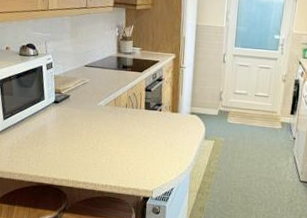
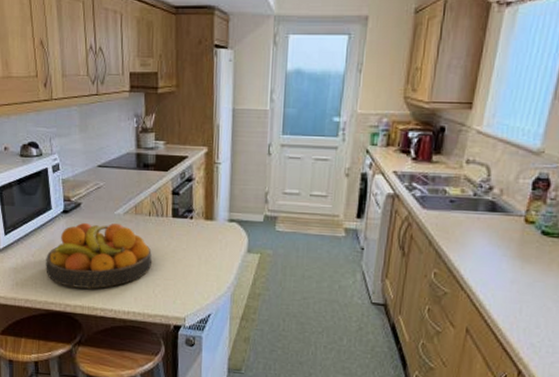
fruit bowl: none [37,112,127,166] -> present [46,223,152,289]

